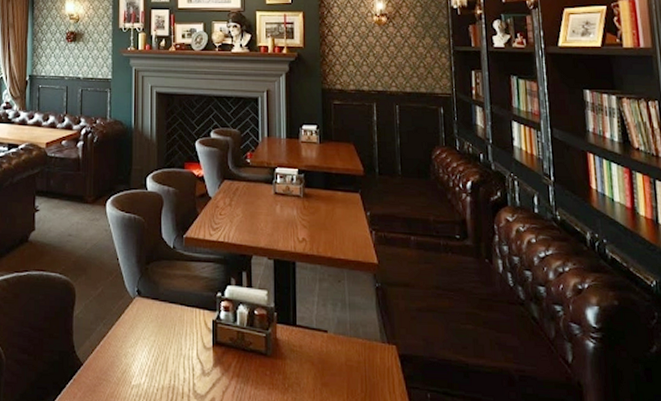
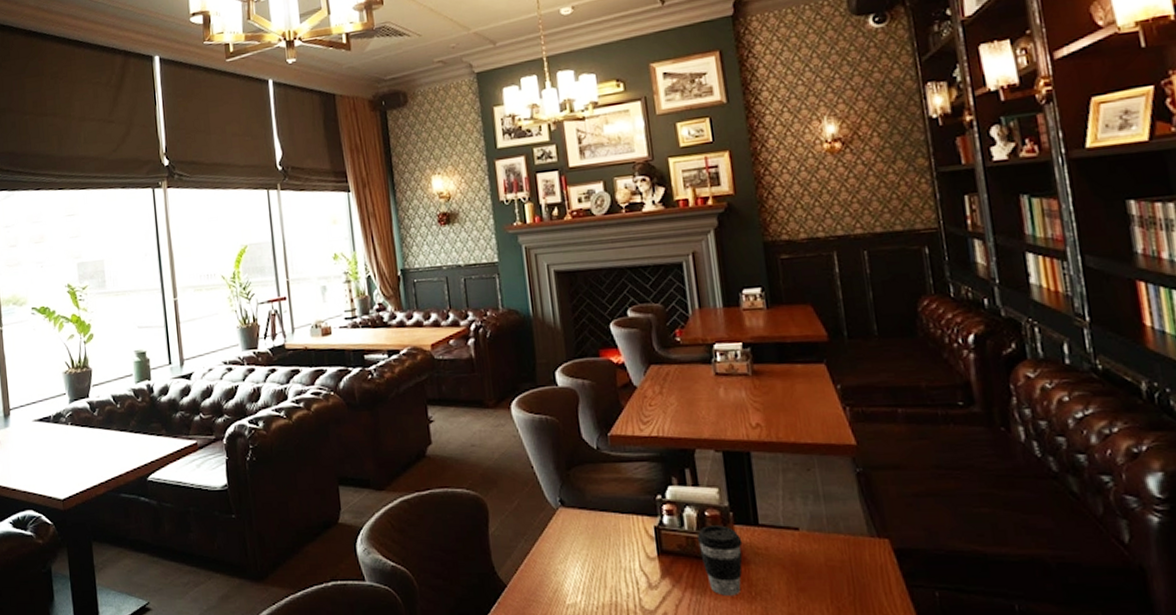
coffee cup: none [246,323,282,386] -> present [696,525,743,596]

